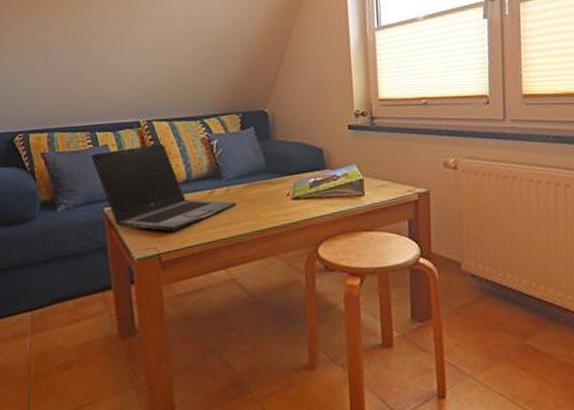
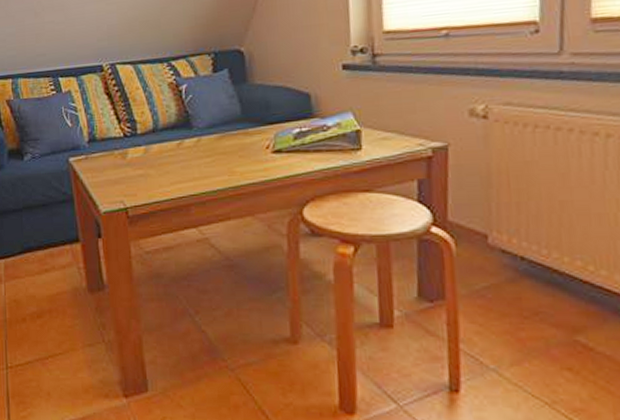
laptop: present [91,144,237,232] -> none [54,89,209,185]

